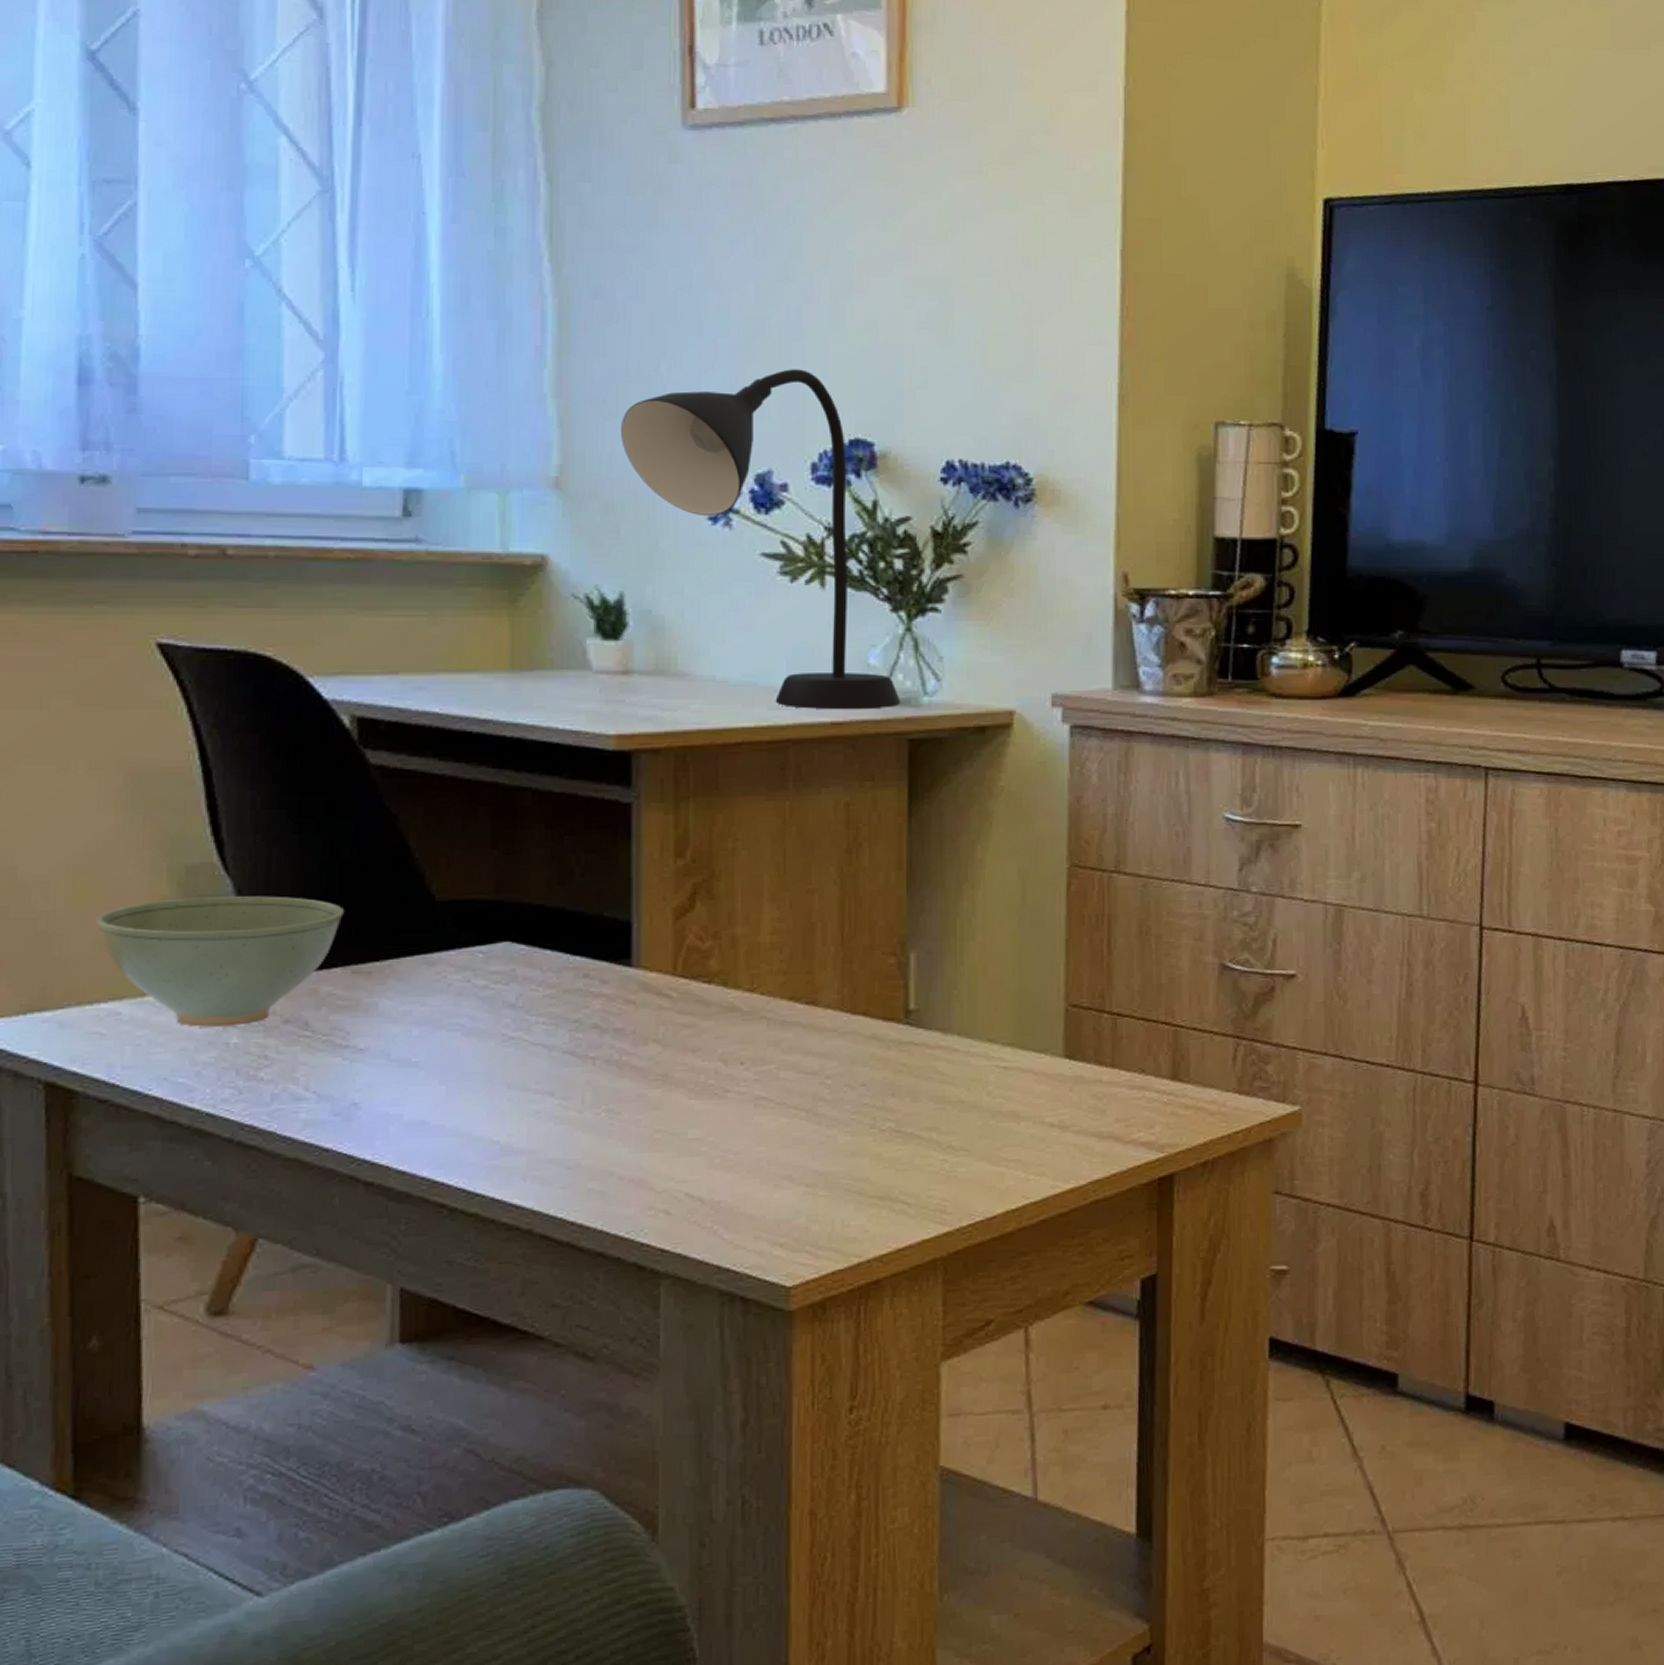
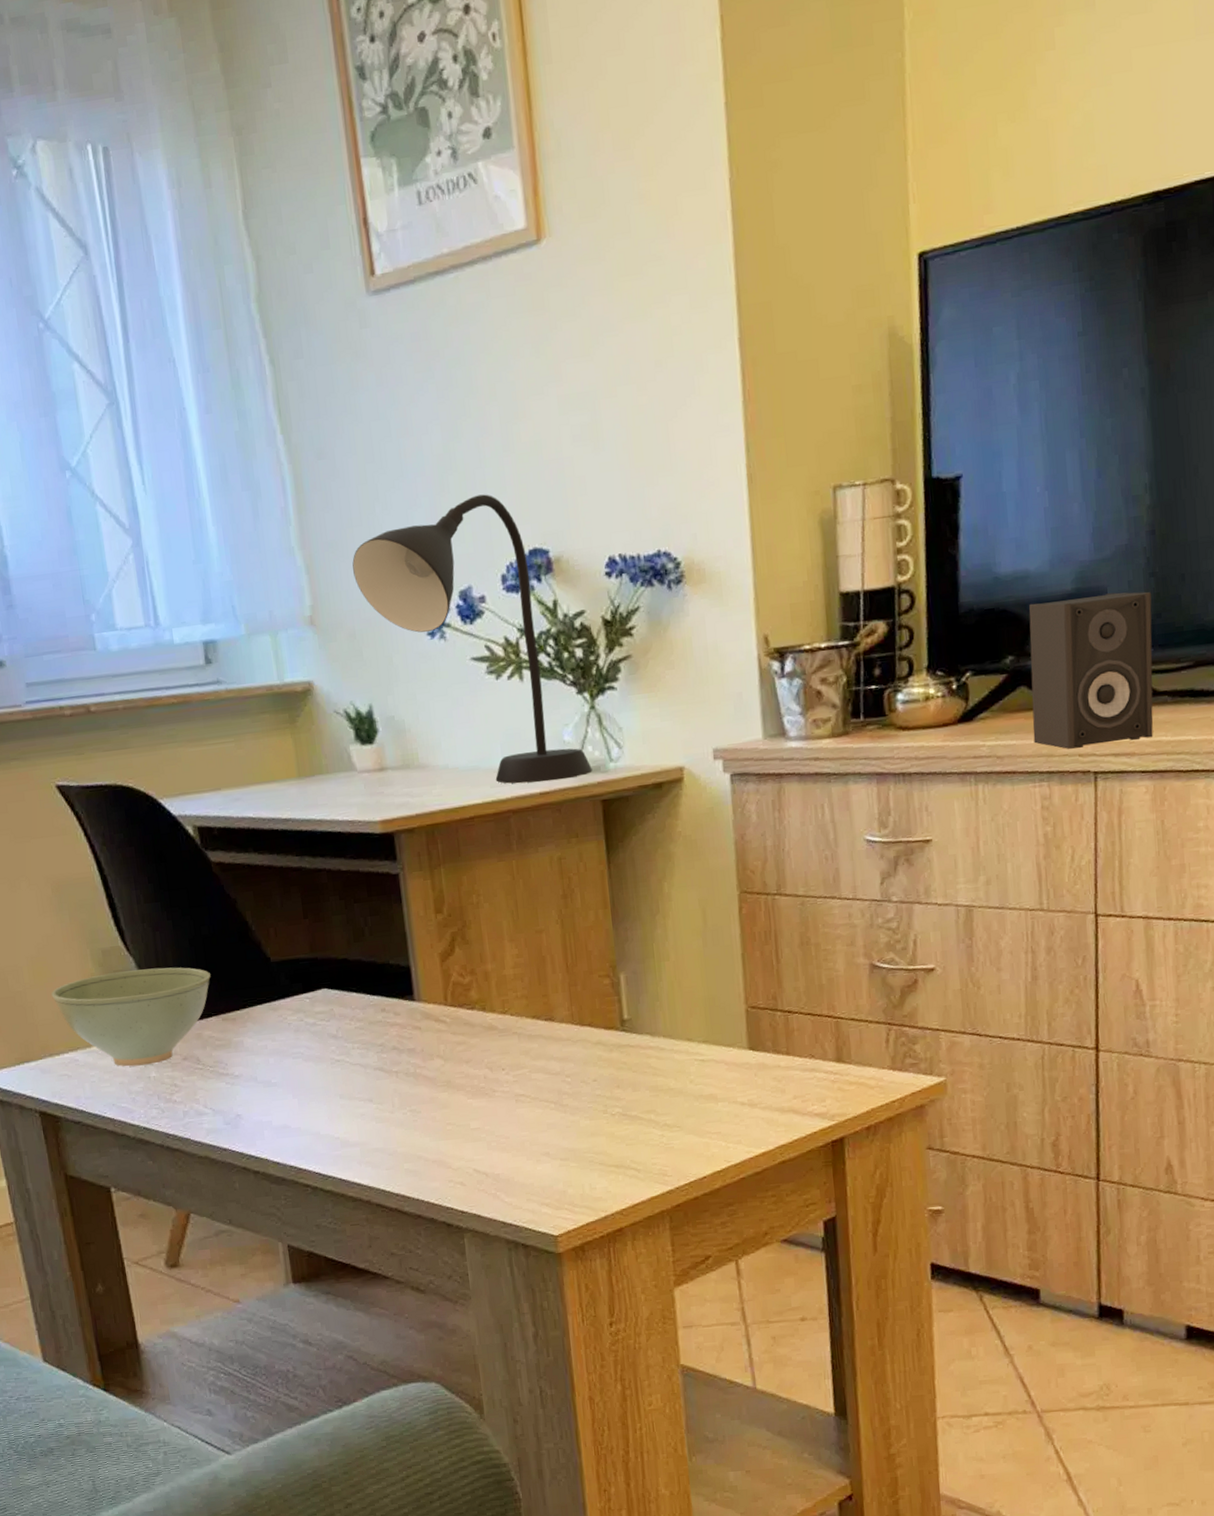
speaker: none [1420,577,1552,740] -> present [1029,591,1154,750]

